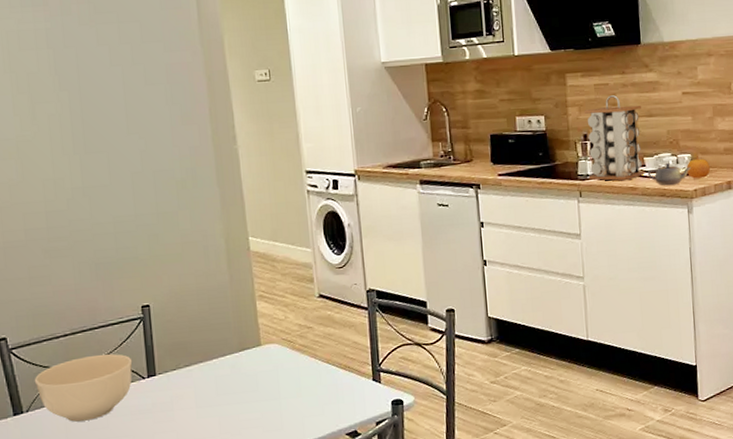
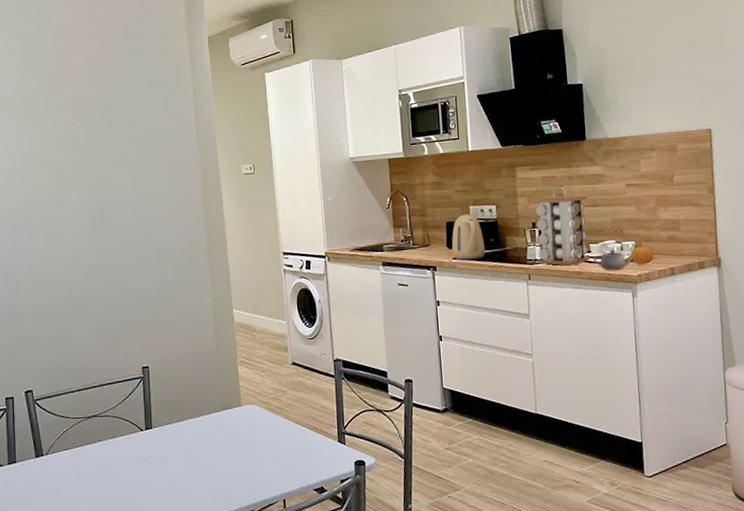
bowl: present [34,353,133,422] -> none [53,407,133,466]
kettle: none [496,125,533,177] -> present [451,214,485,260]

